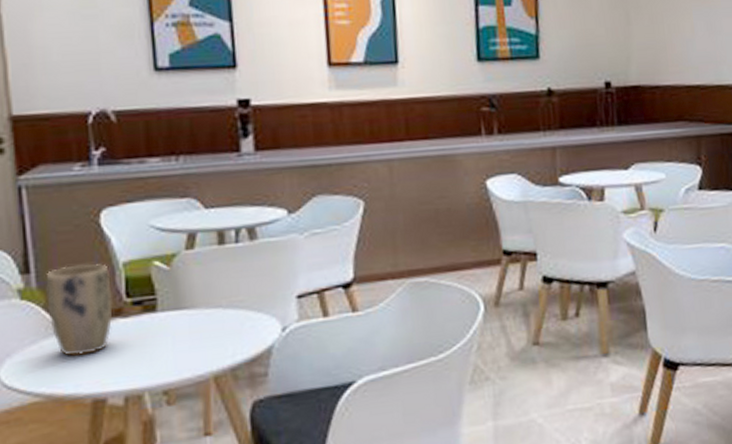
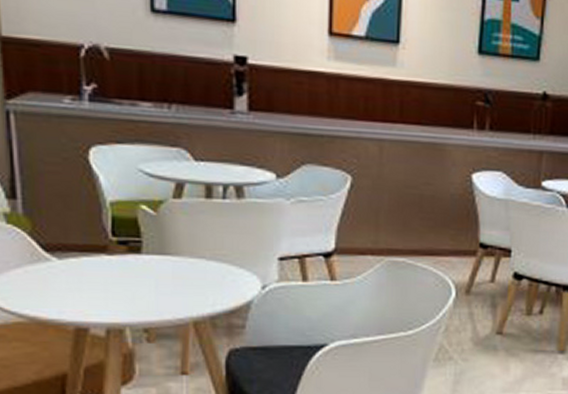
plant pot: present [45,263,113,356] -> none [32,197,98,285]

